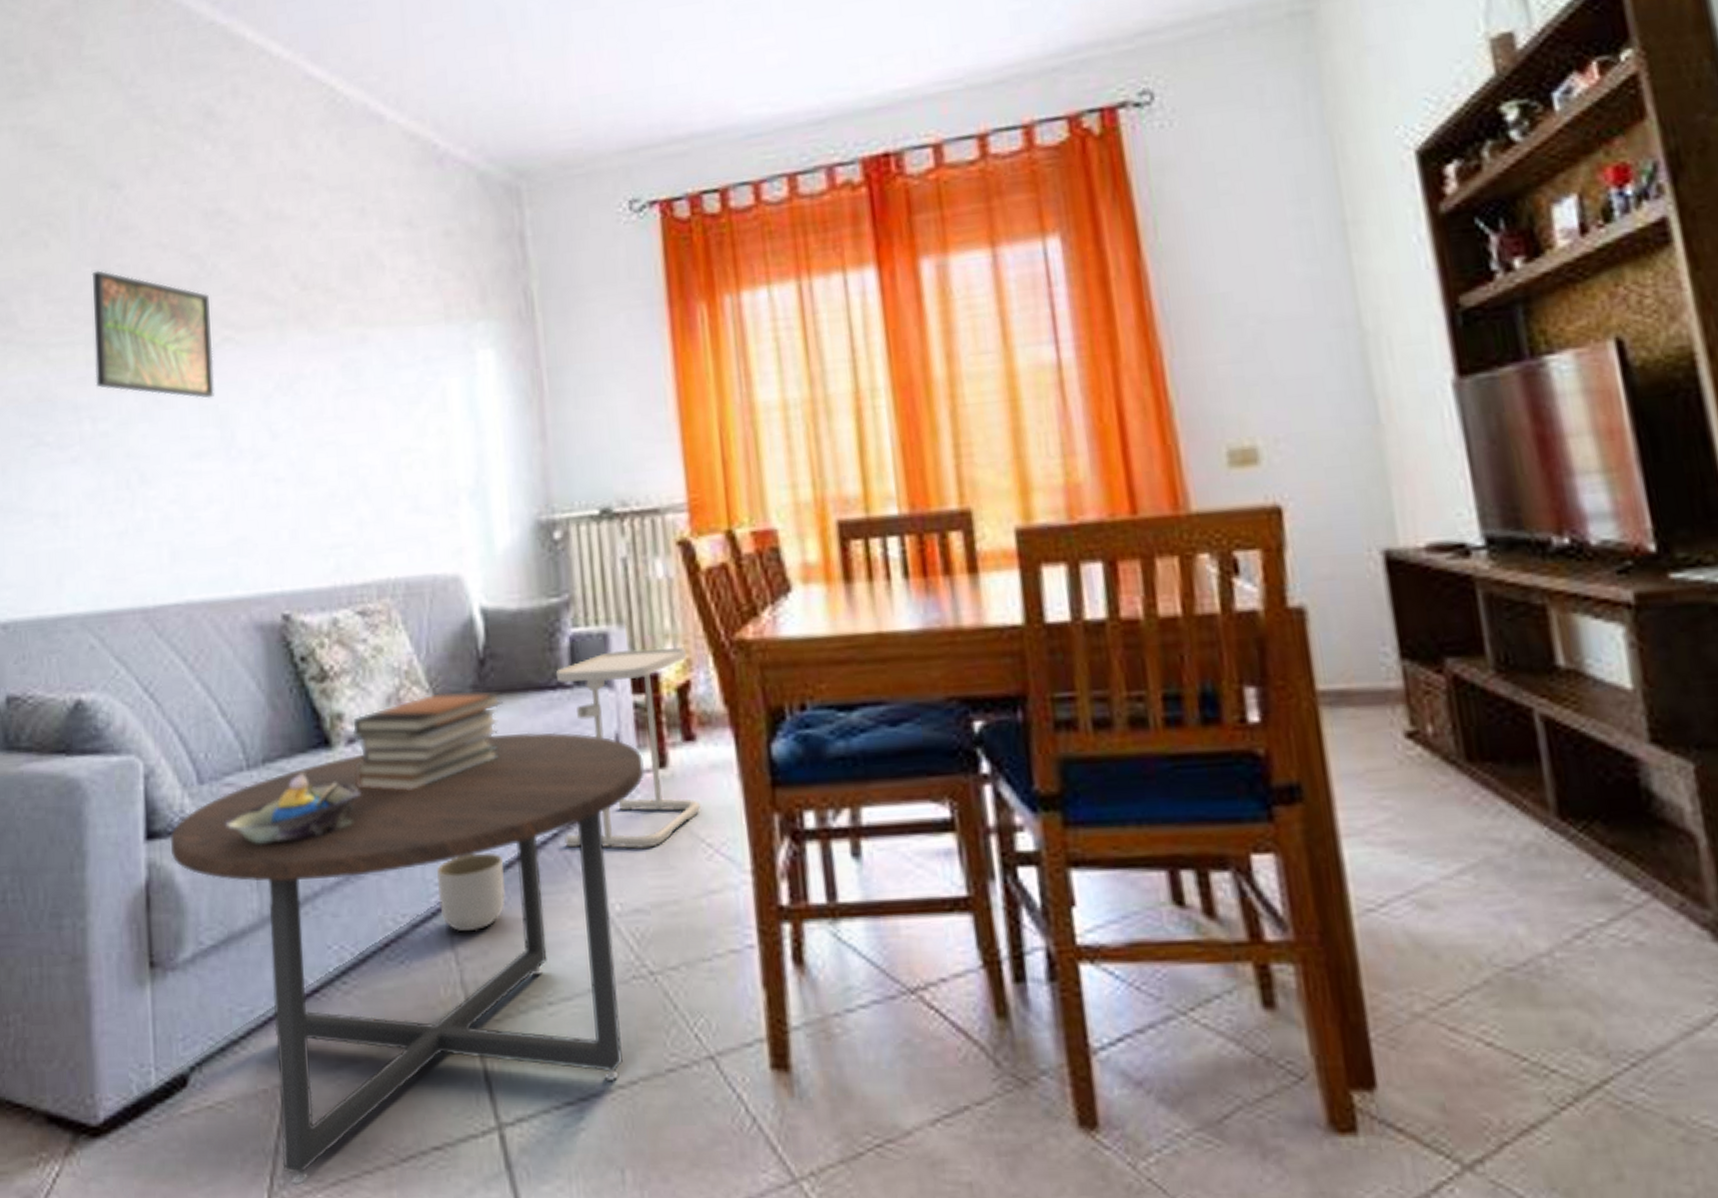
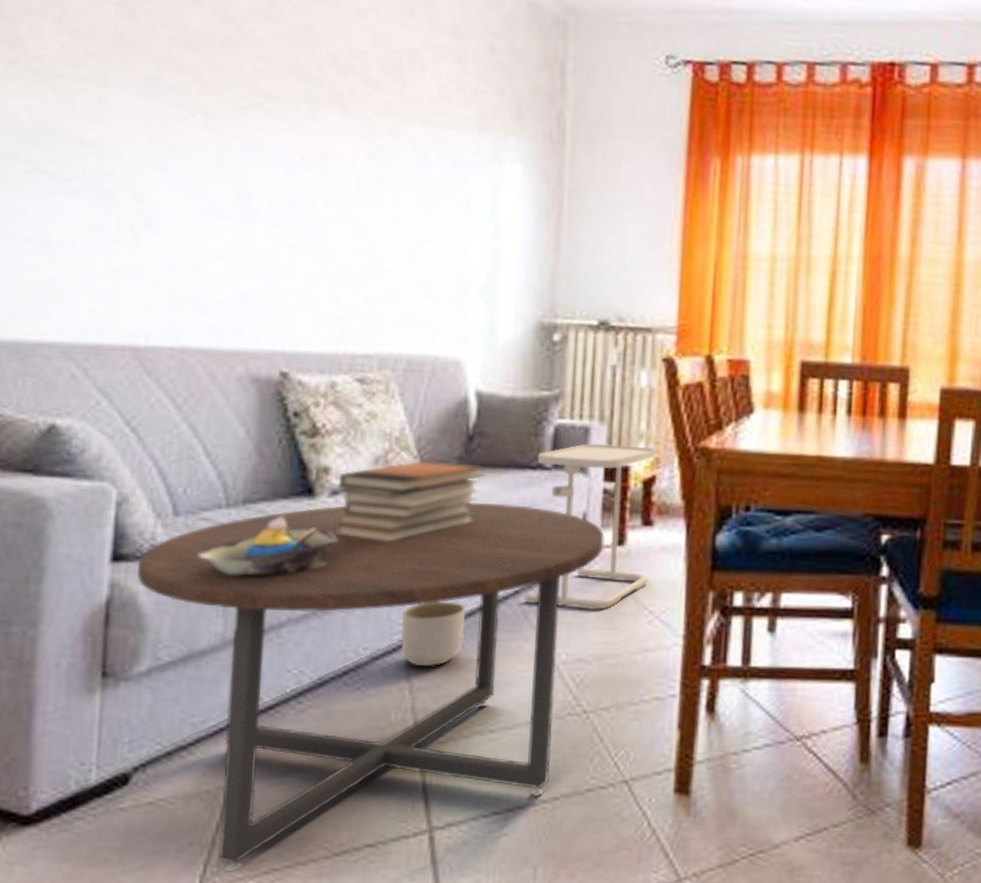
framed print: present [91,270,214,399] -> none [106,11,241,159]

